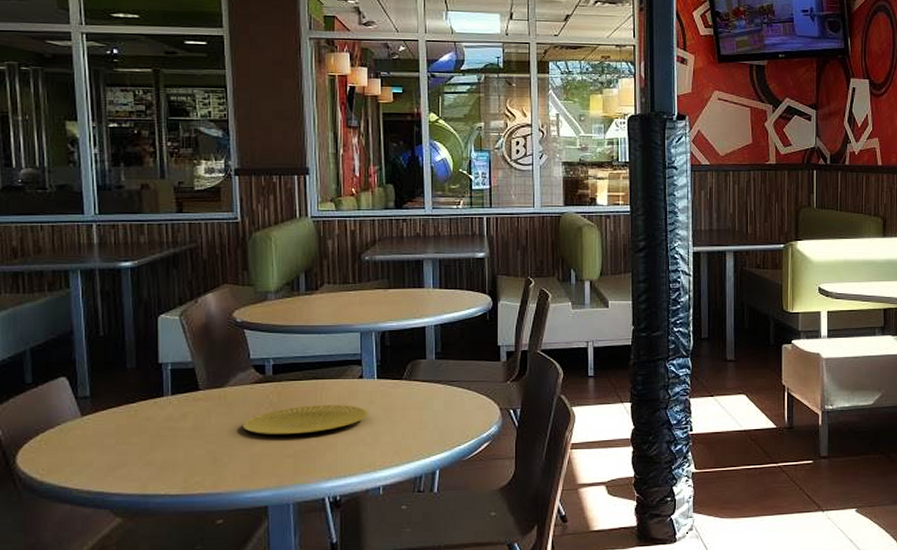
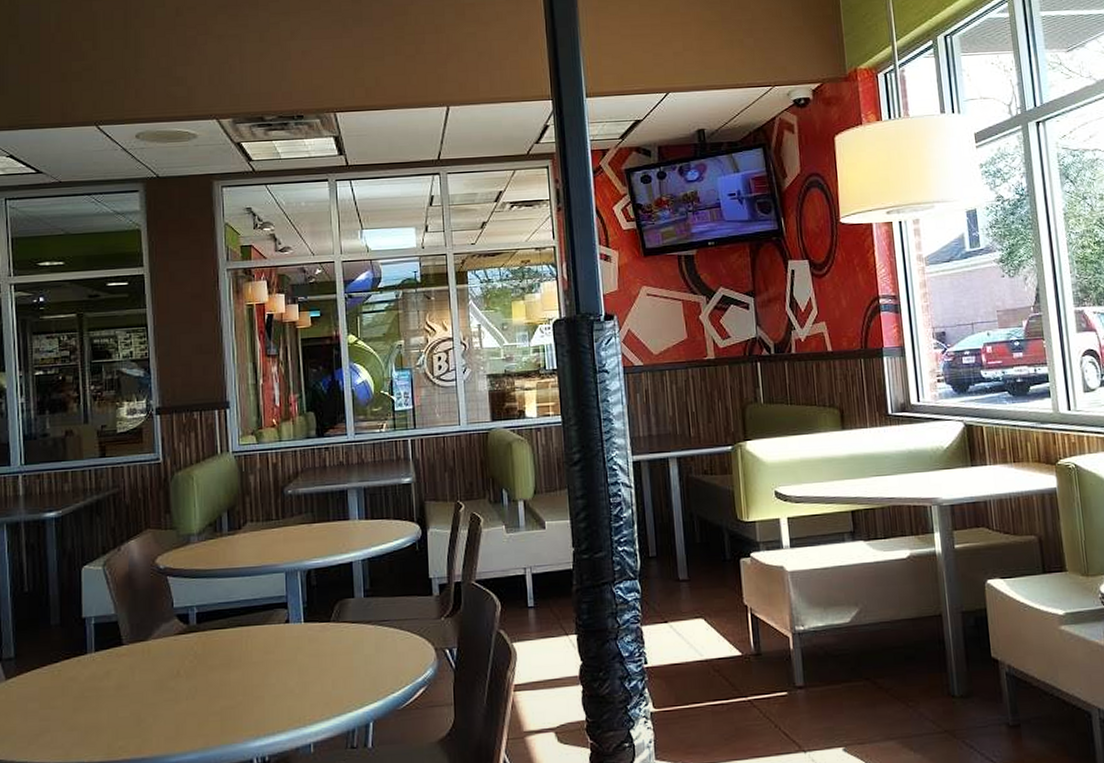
plate: present [242,405,368,434] -> none [166,653,296,690]

